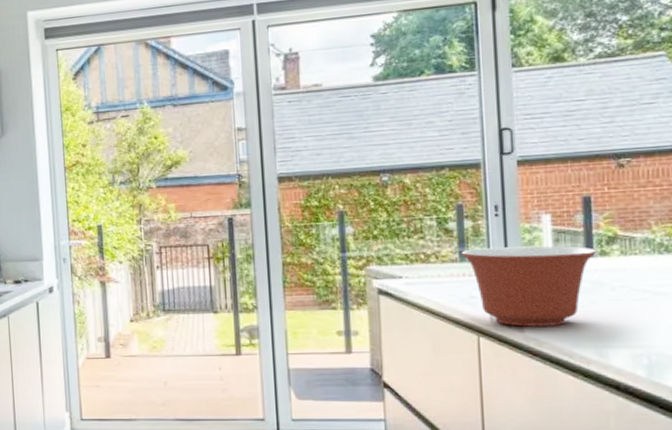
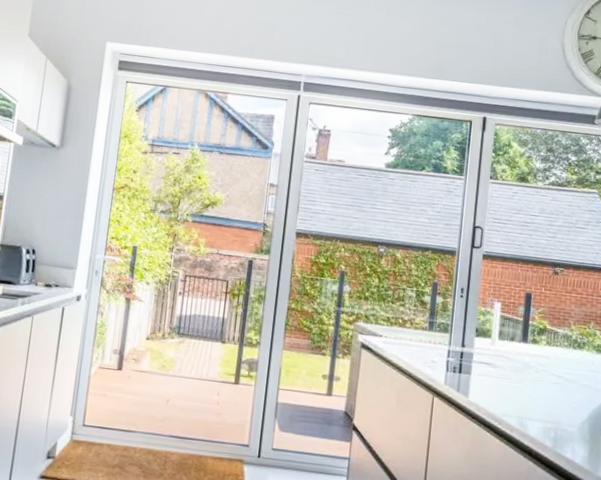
mixing bowl: present [461,246,597,327] -> none [431,321,530,396]

